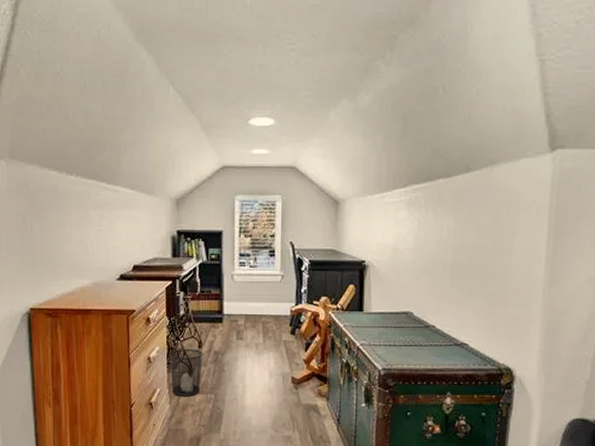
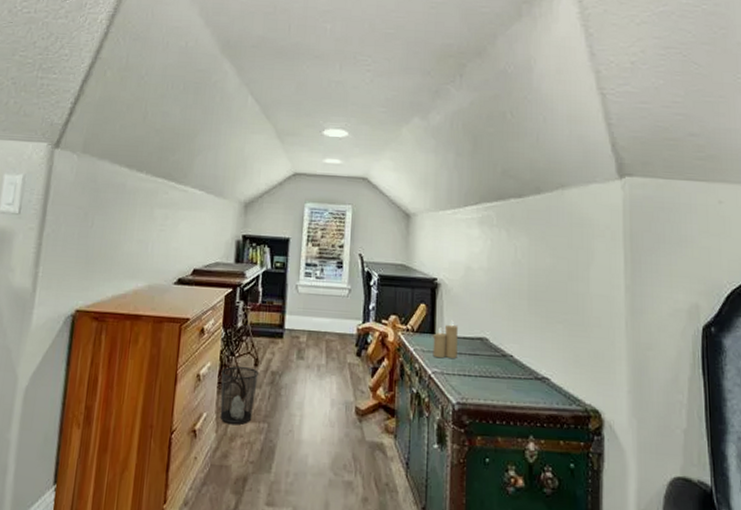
candle: none [361,298,385,332] -> present [432,320,458,359]

